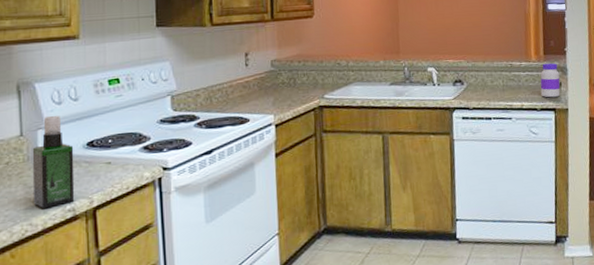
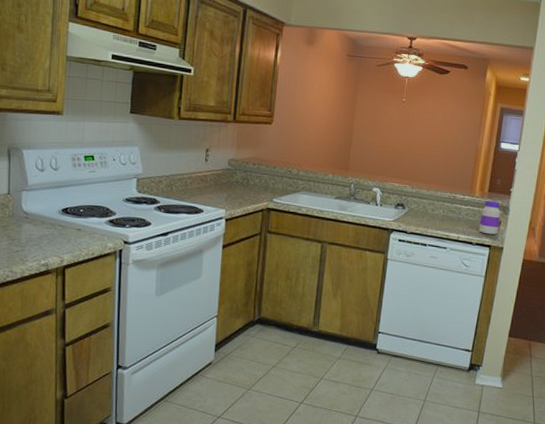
spray bottle: present [32,116,75,208] -> none [14,181,51,260]

